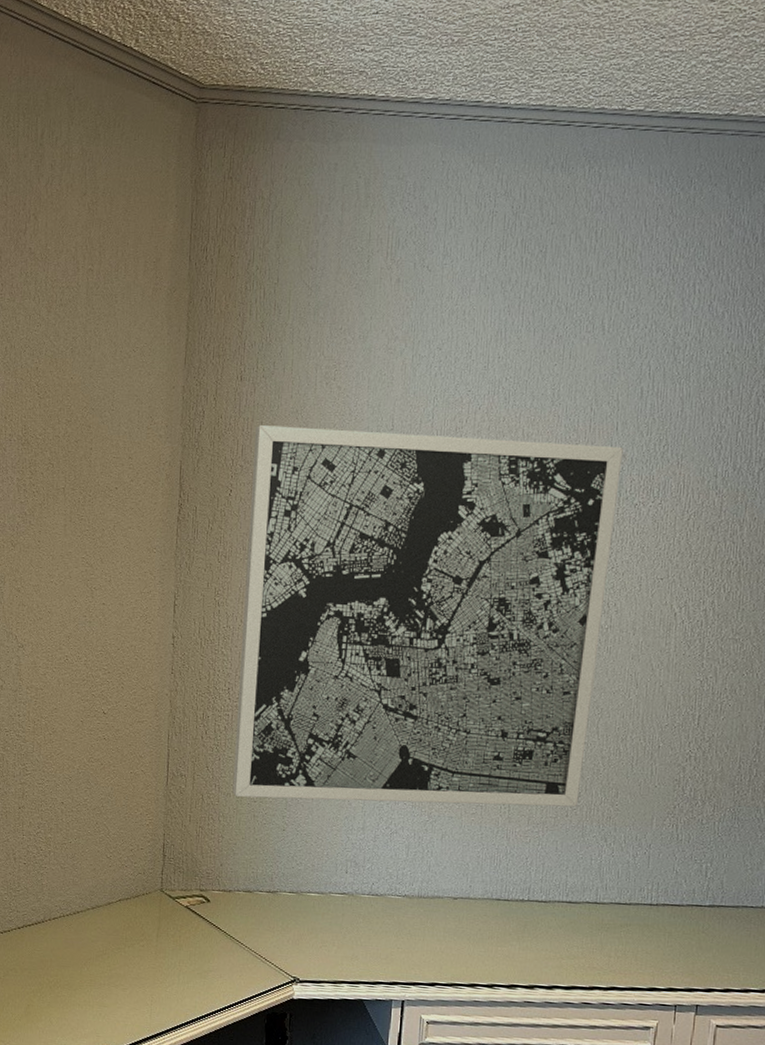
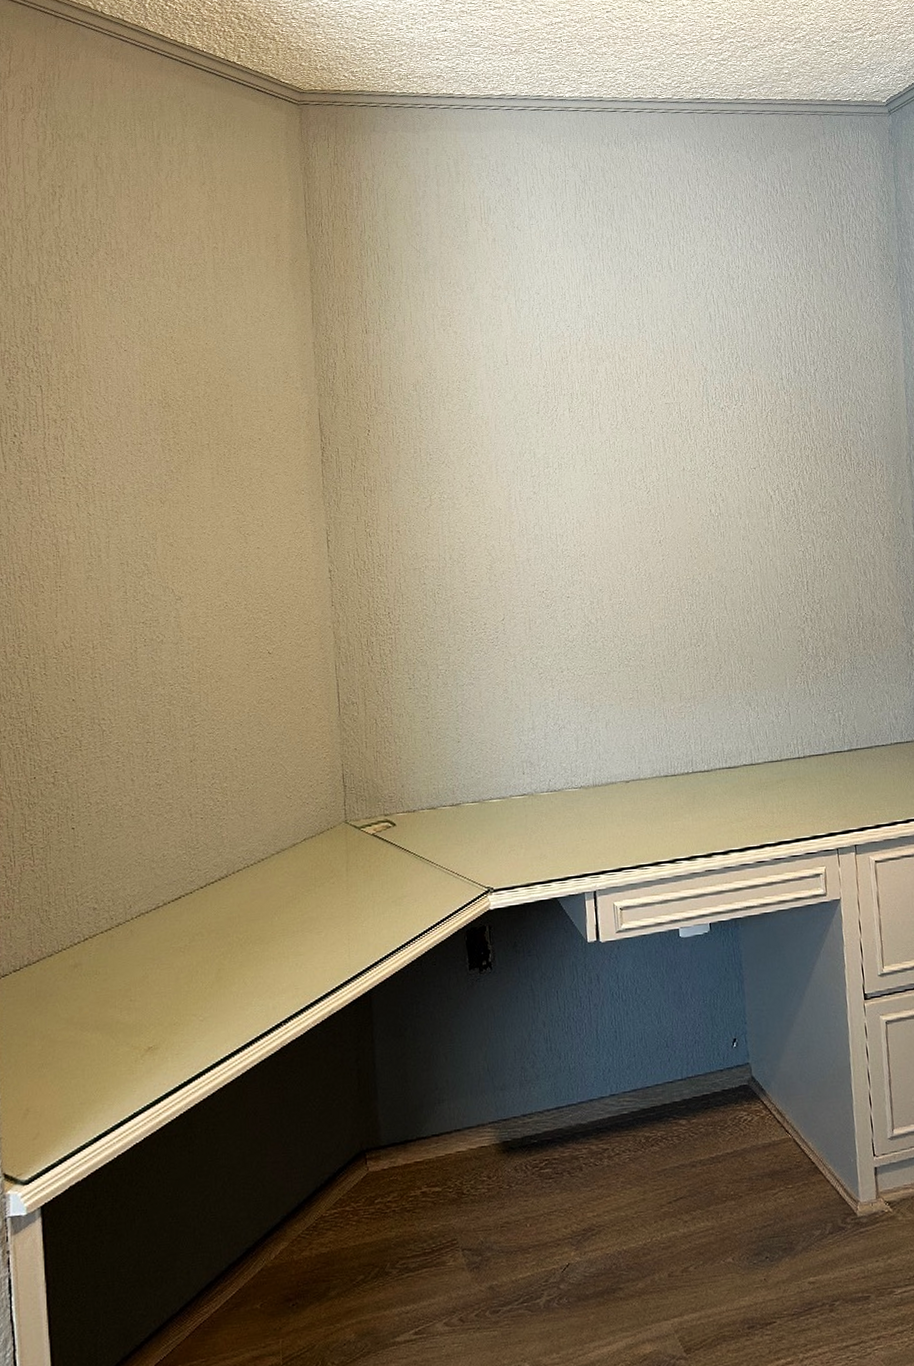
wall art: present [232,425,623,807] -> none [385,361,721,717]

